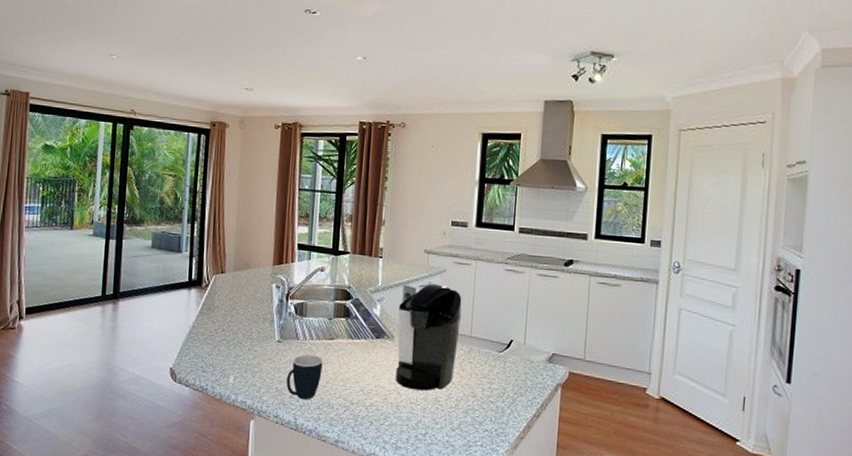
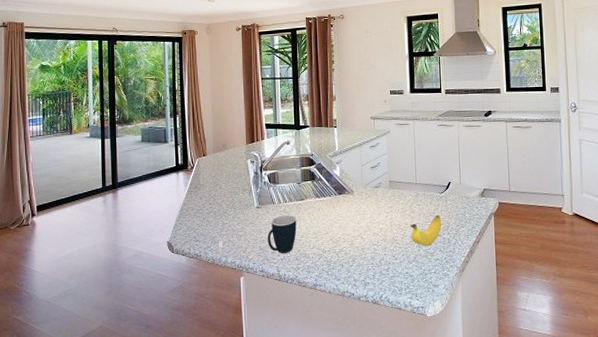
coffee maker: present [395,283,462,391] -> none [355,143,407,234]
banana: none [457,377,497,413] -> present [410,215,442,246]

